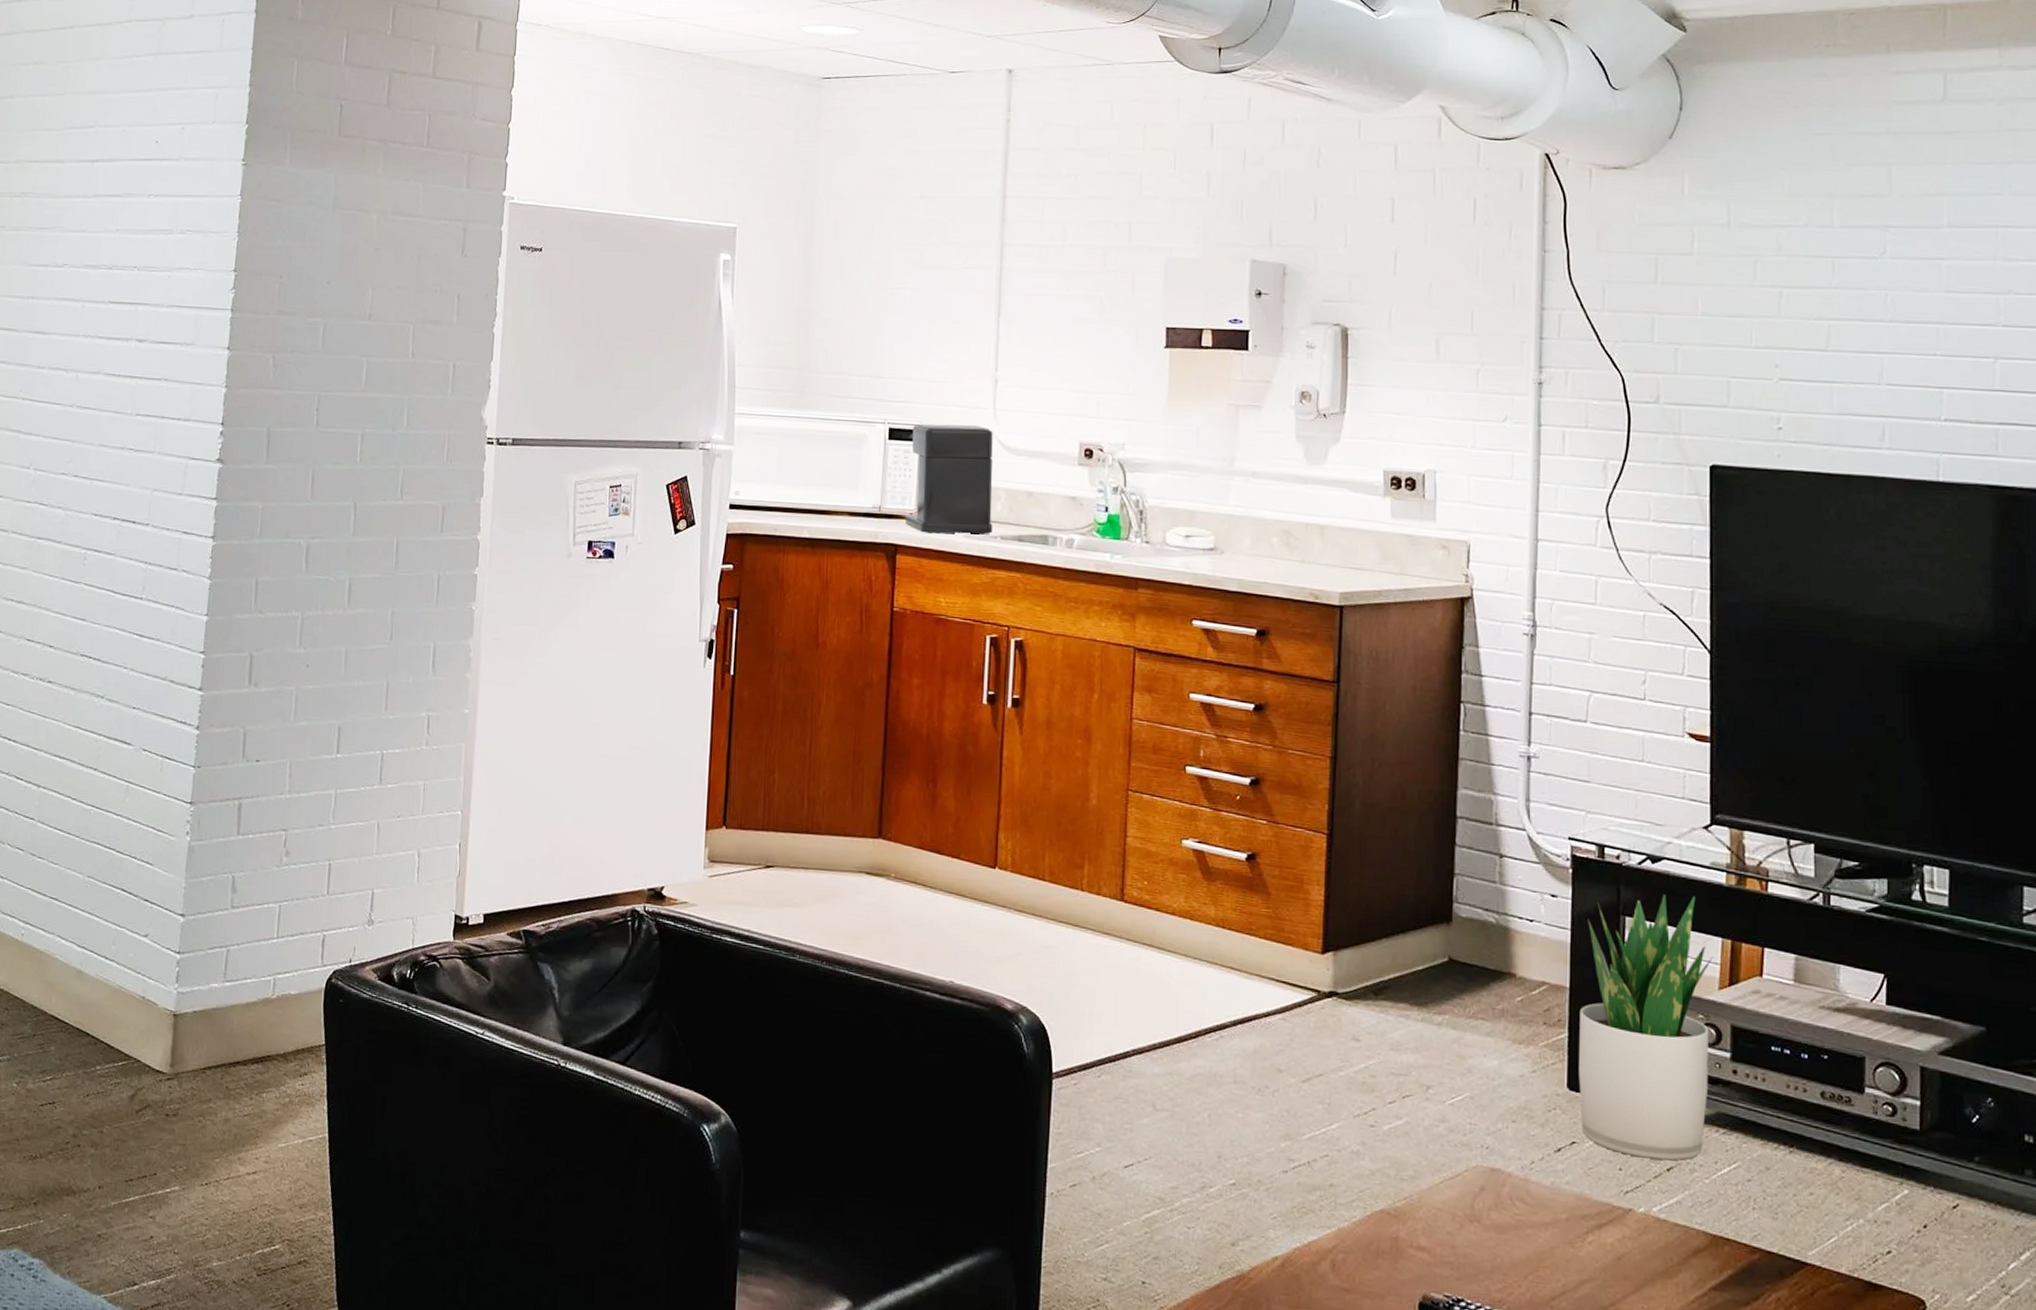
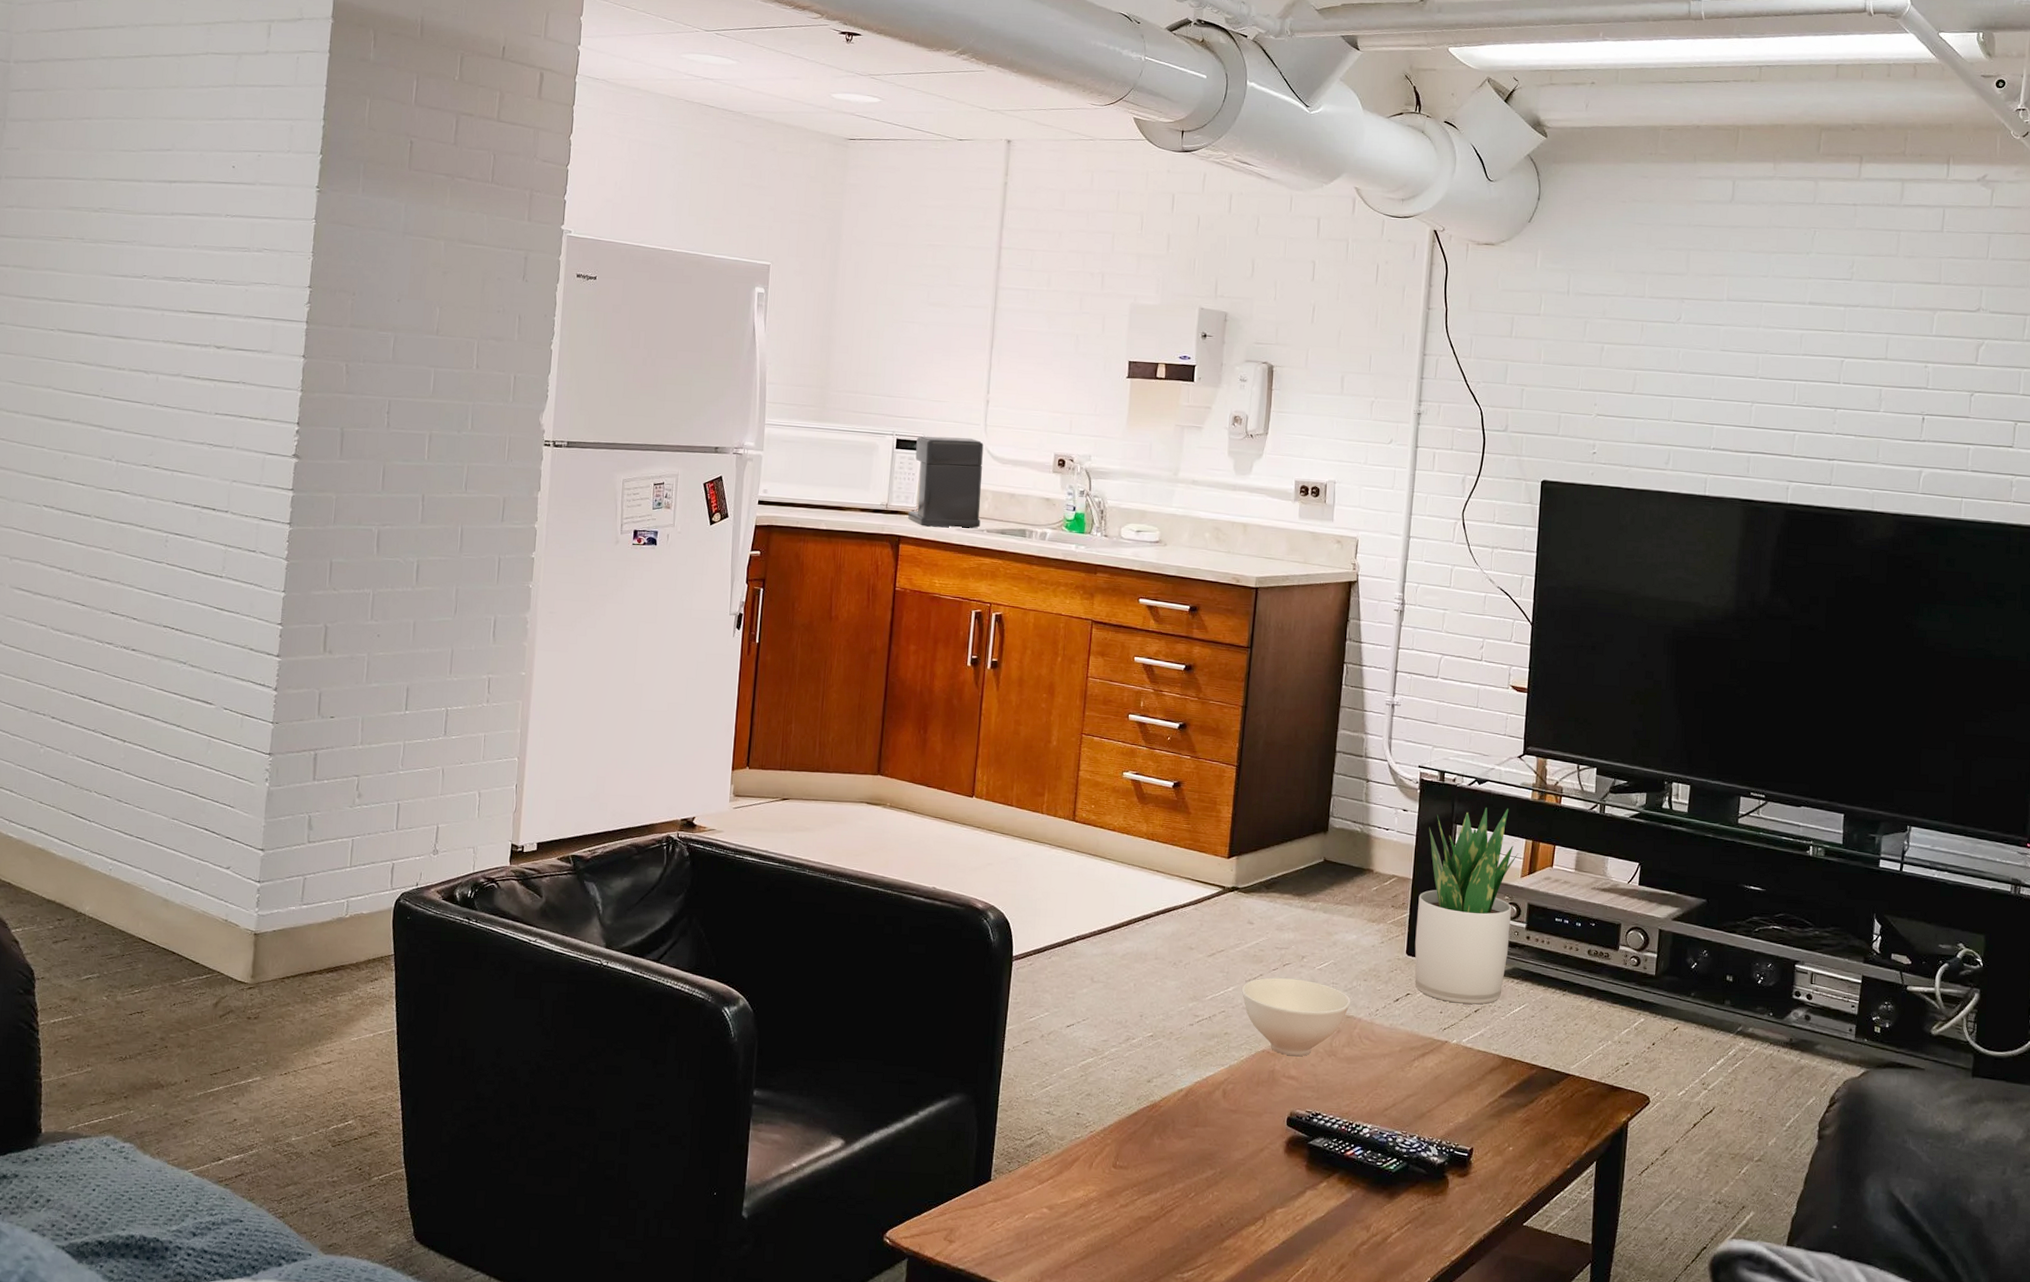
bowl: none [1348,1113,1497,1221] -> present [1241,977,1351,1057]

